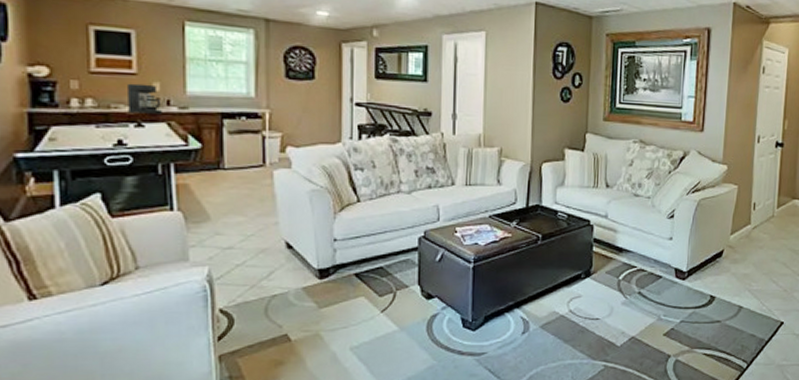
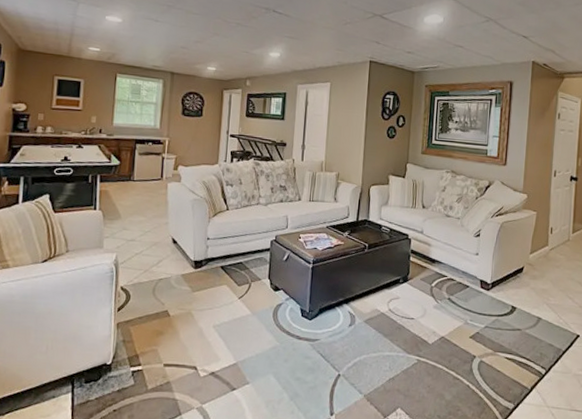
coffee maker: present [128,83,163,114] -> none [73,116,97,139]

